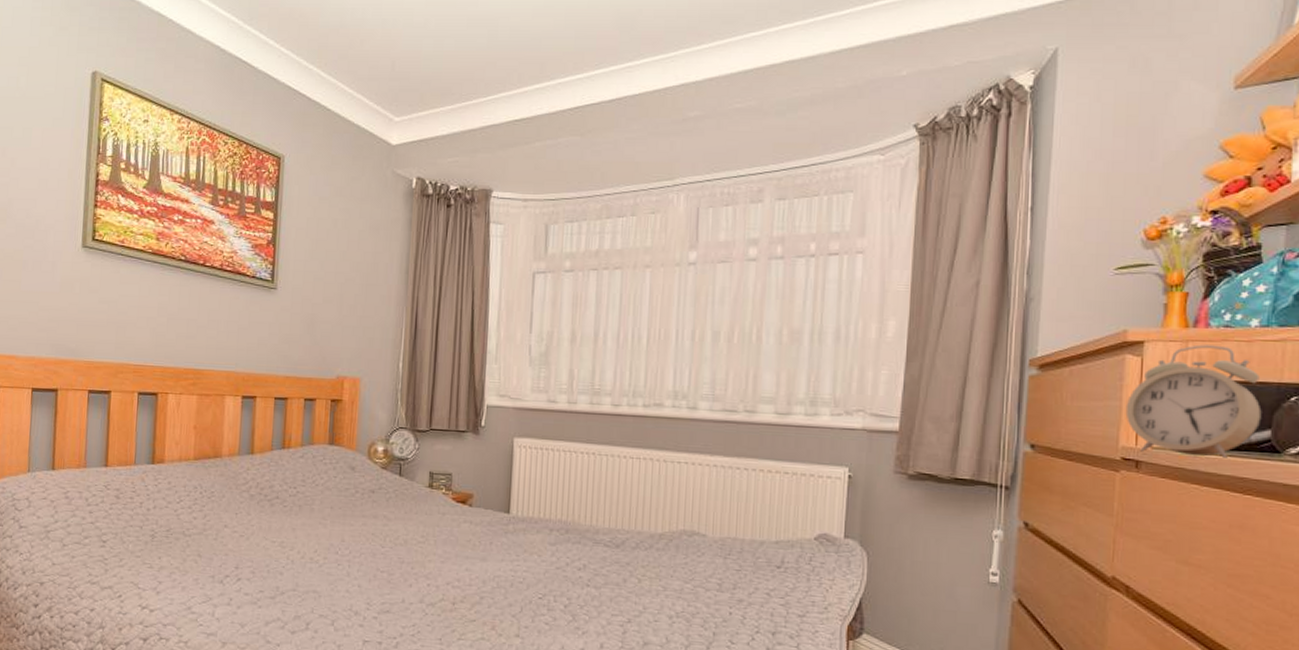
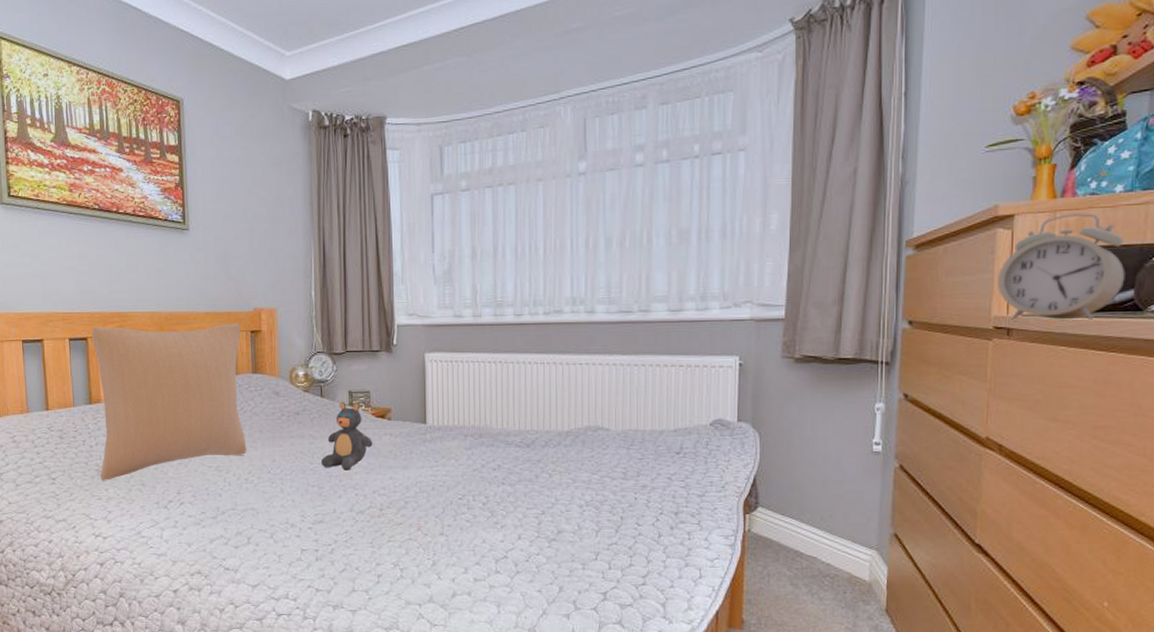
pillow: none [154,382,321,548] -> present [92,323,247,481]
stuffed animal: none [393,482,451,558] -> present [320,401,373,471]

